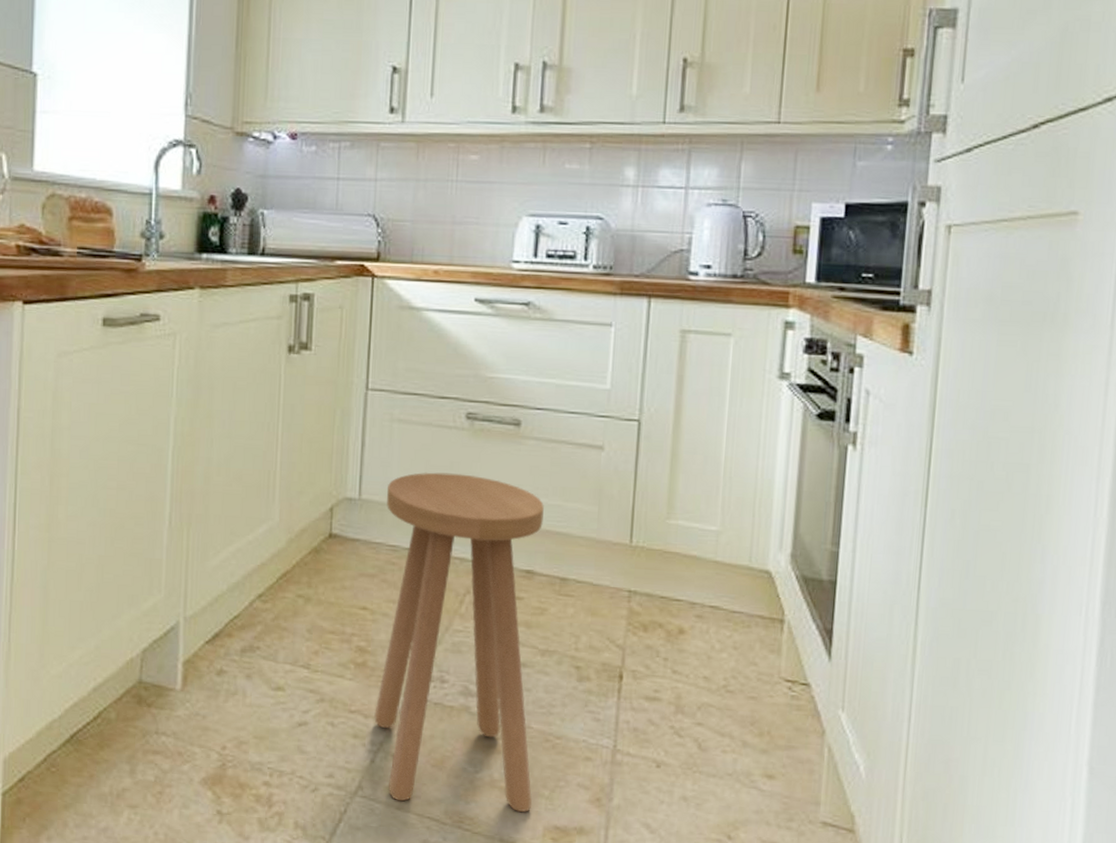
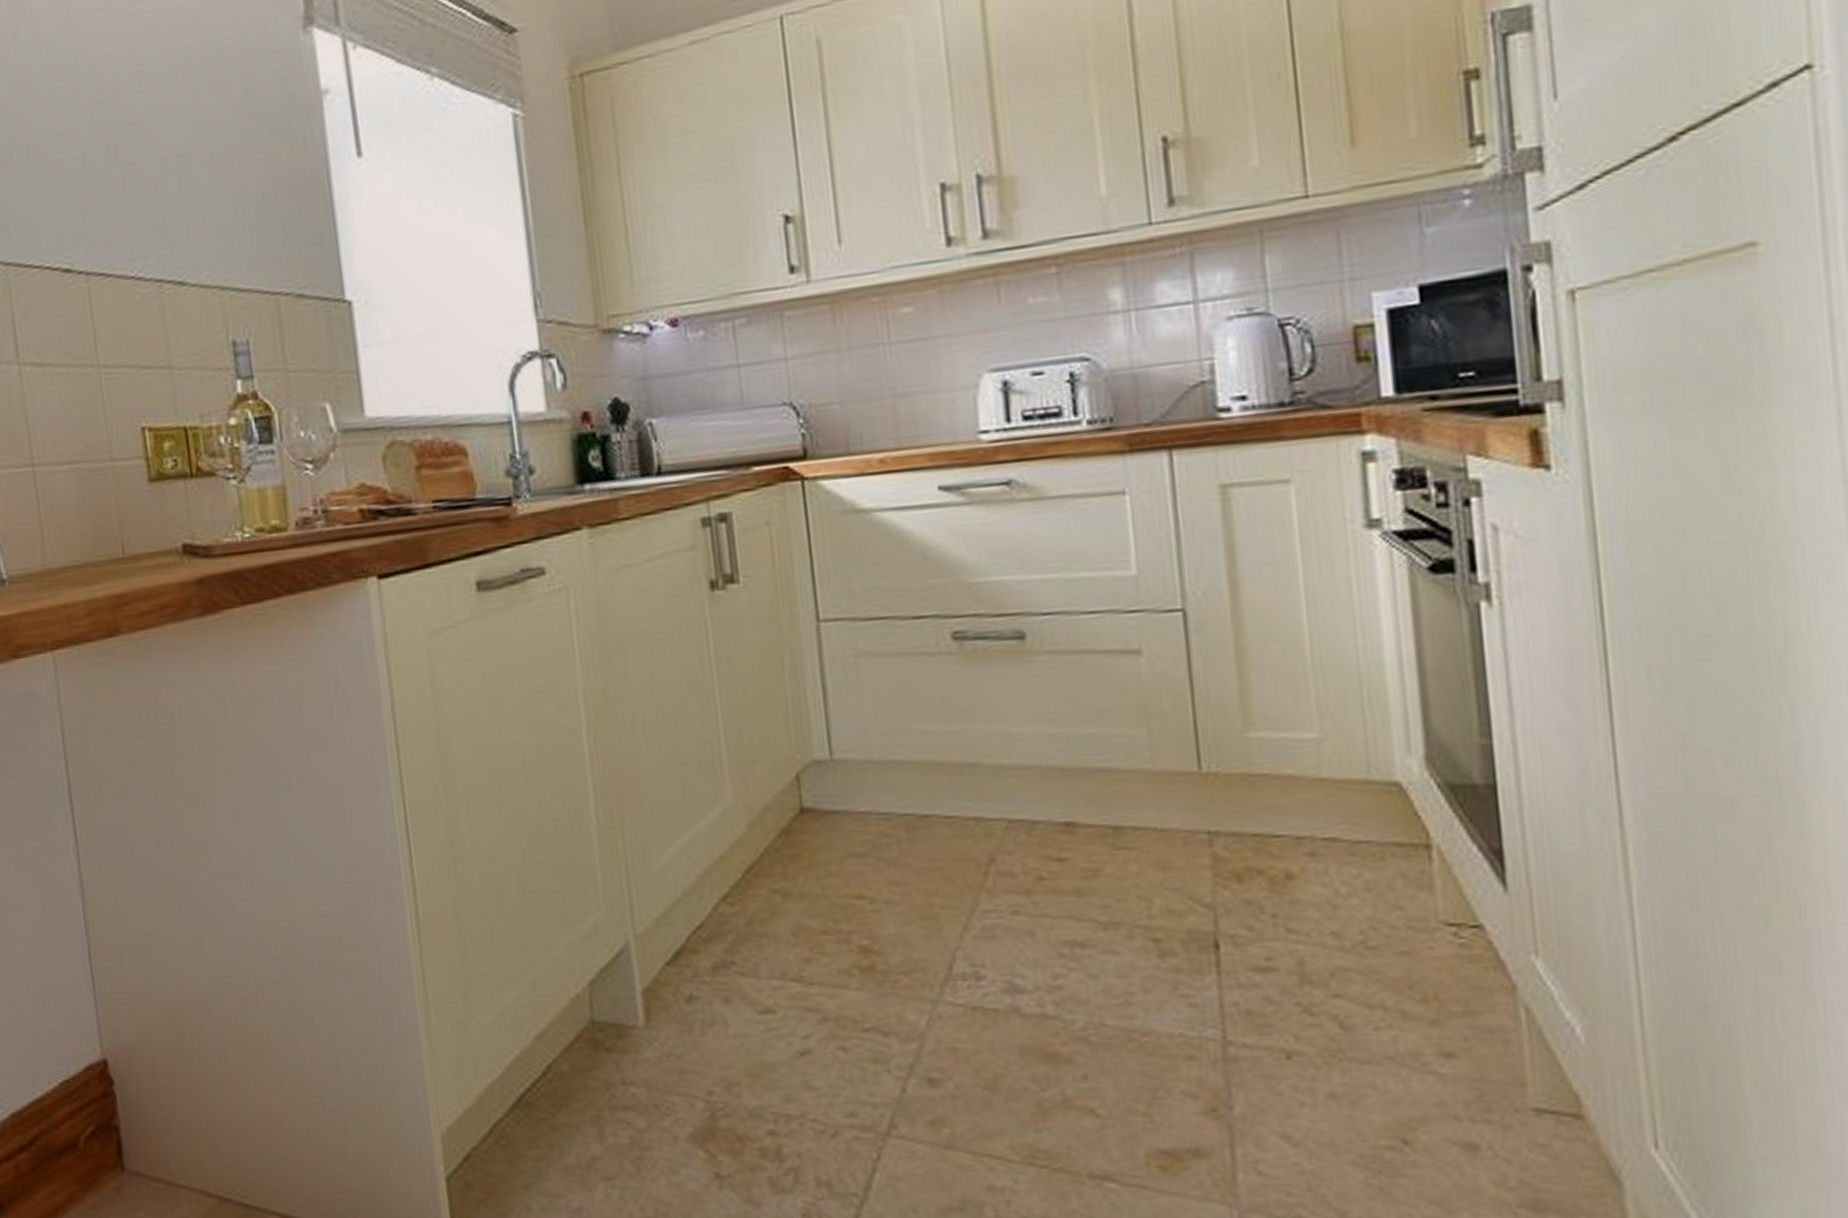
stool: present [374,472,544,812] -> none [865,710,1124,1138]

